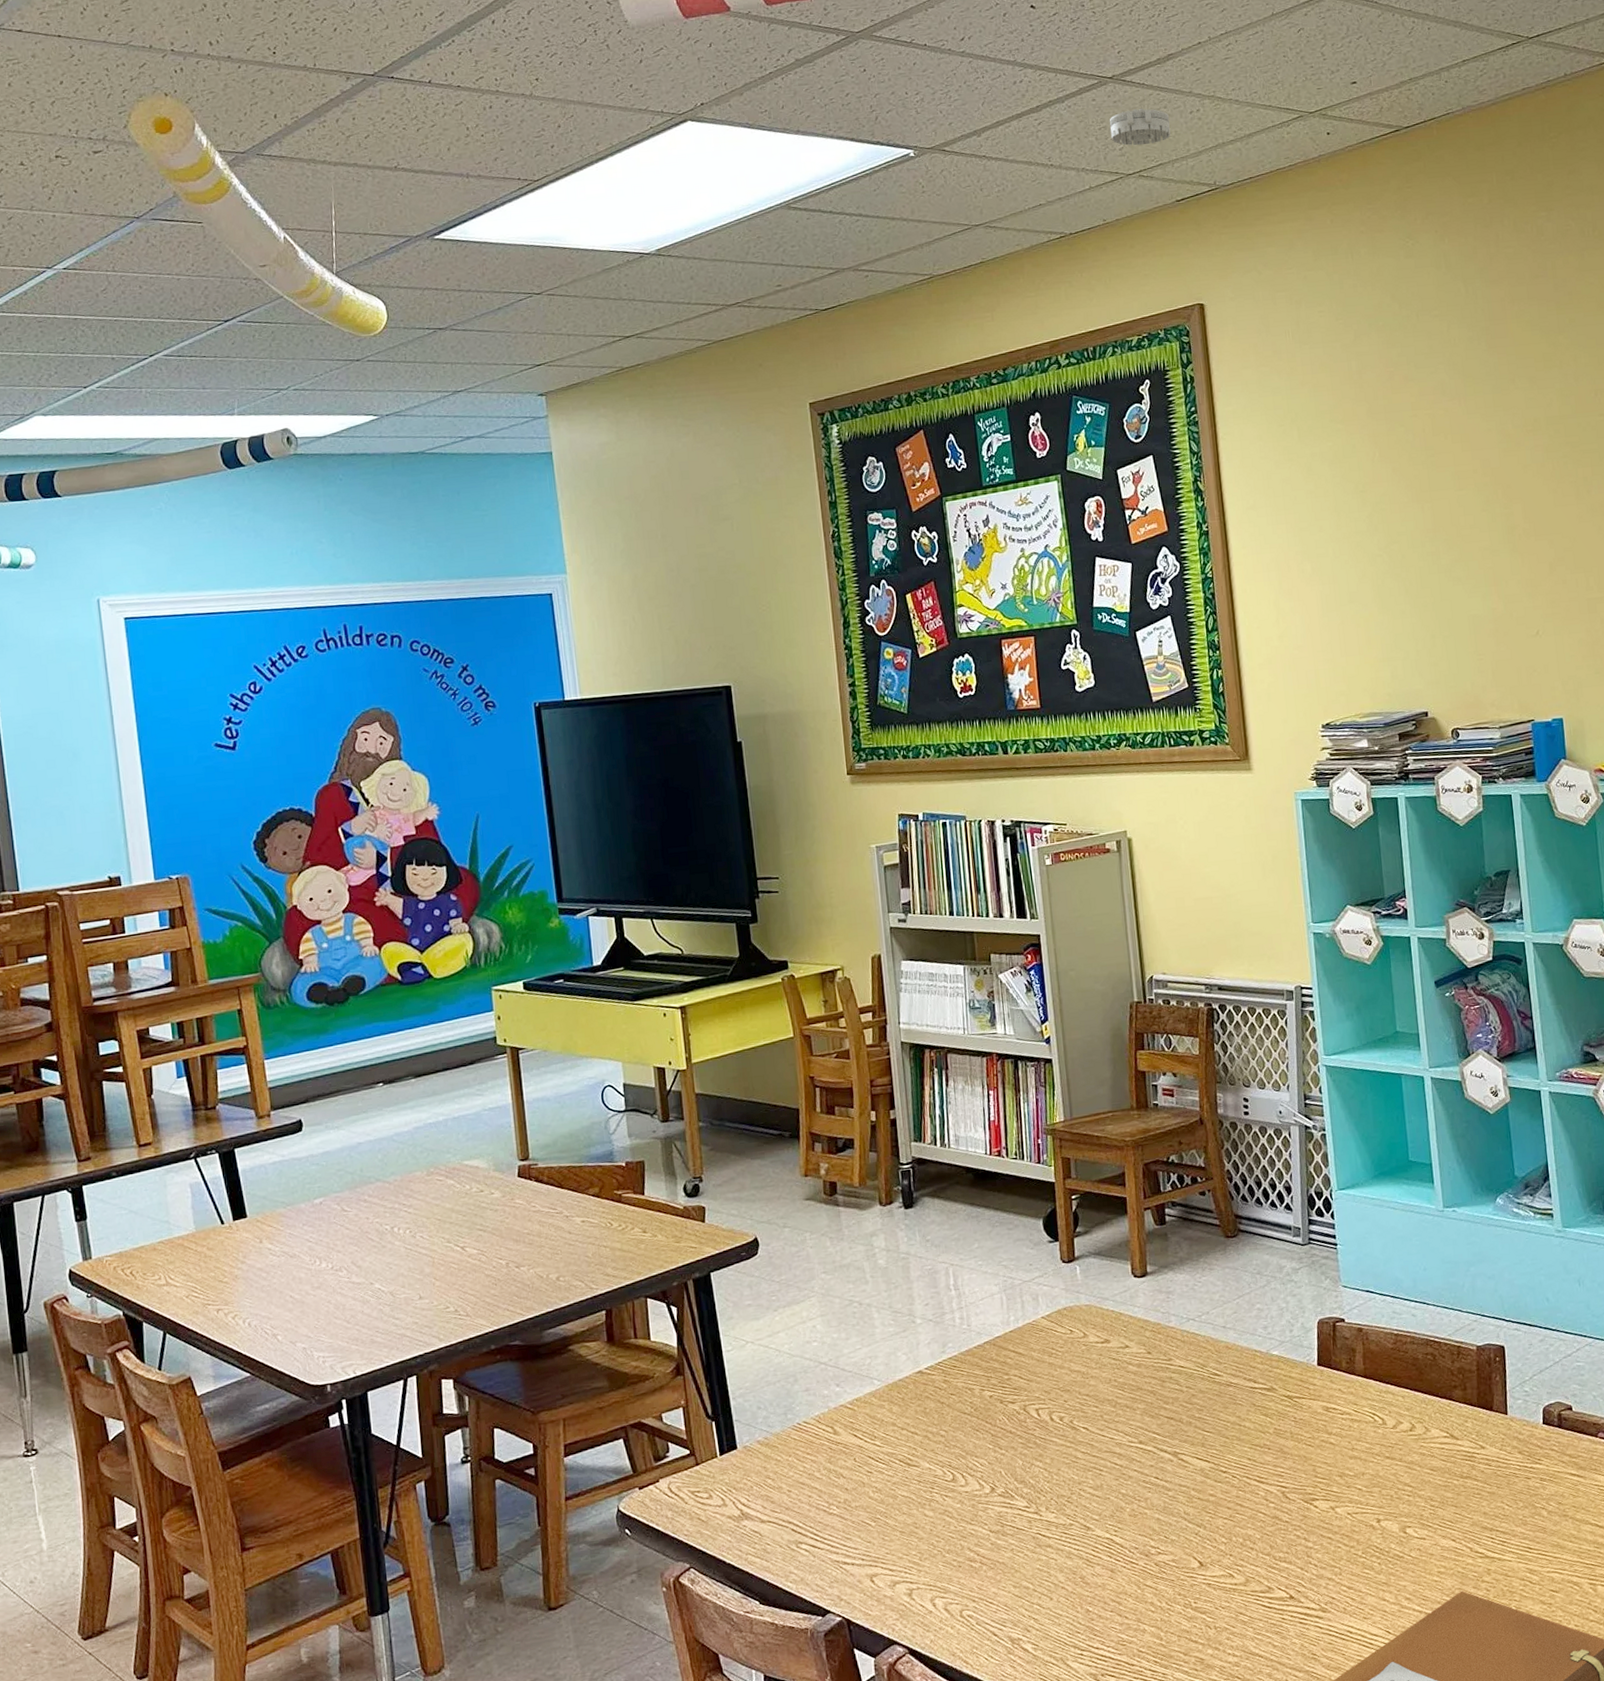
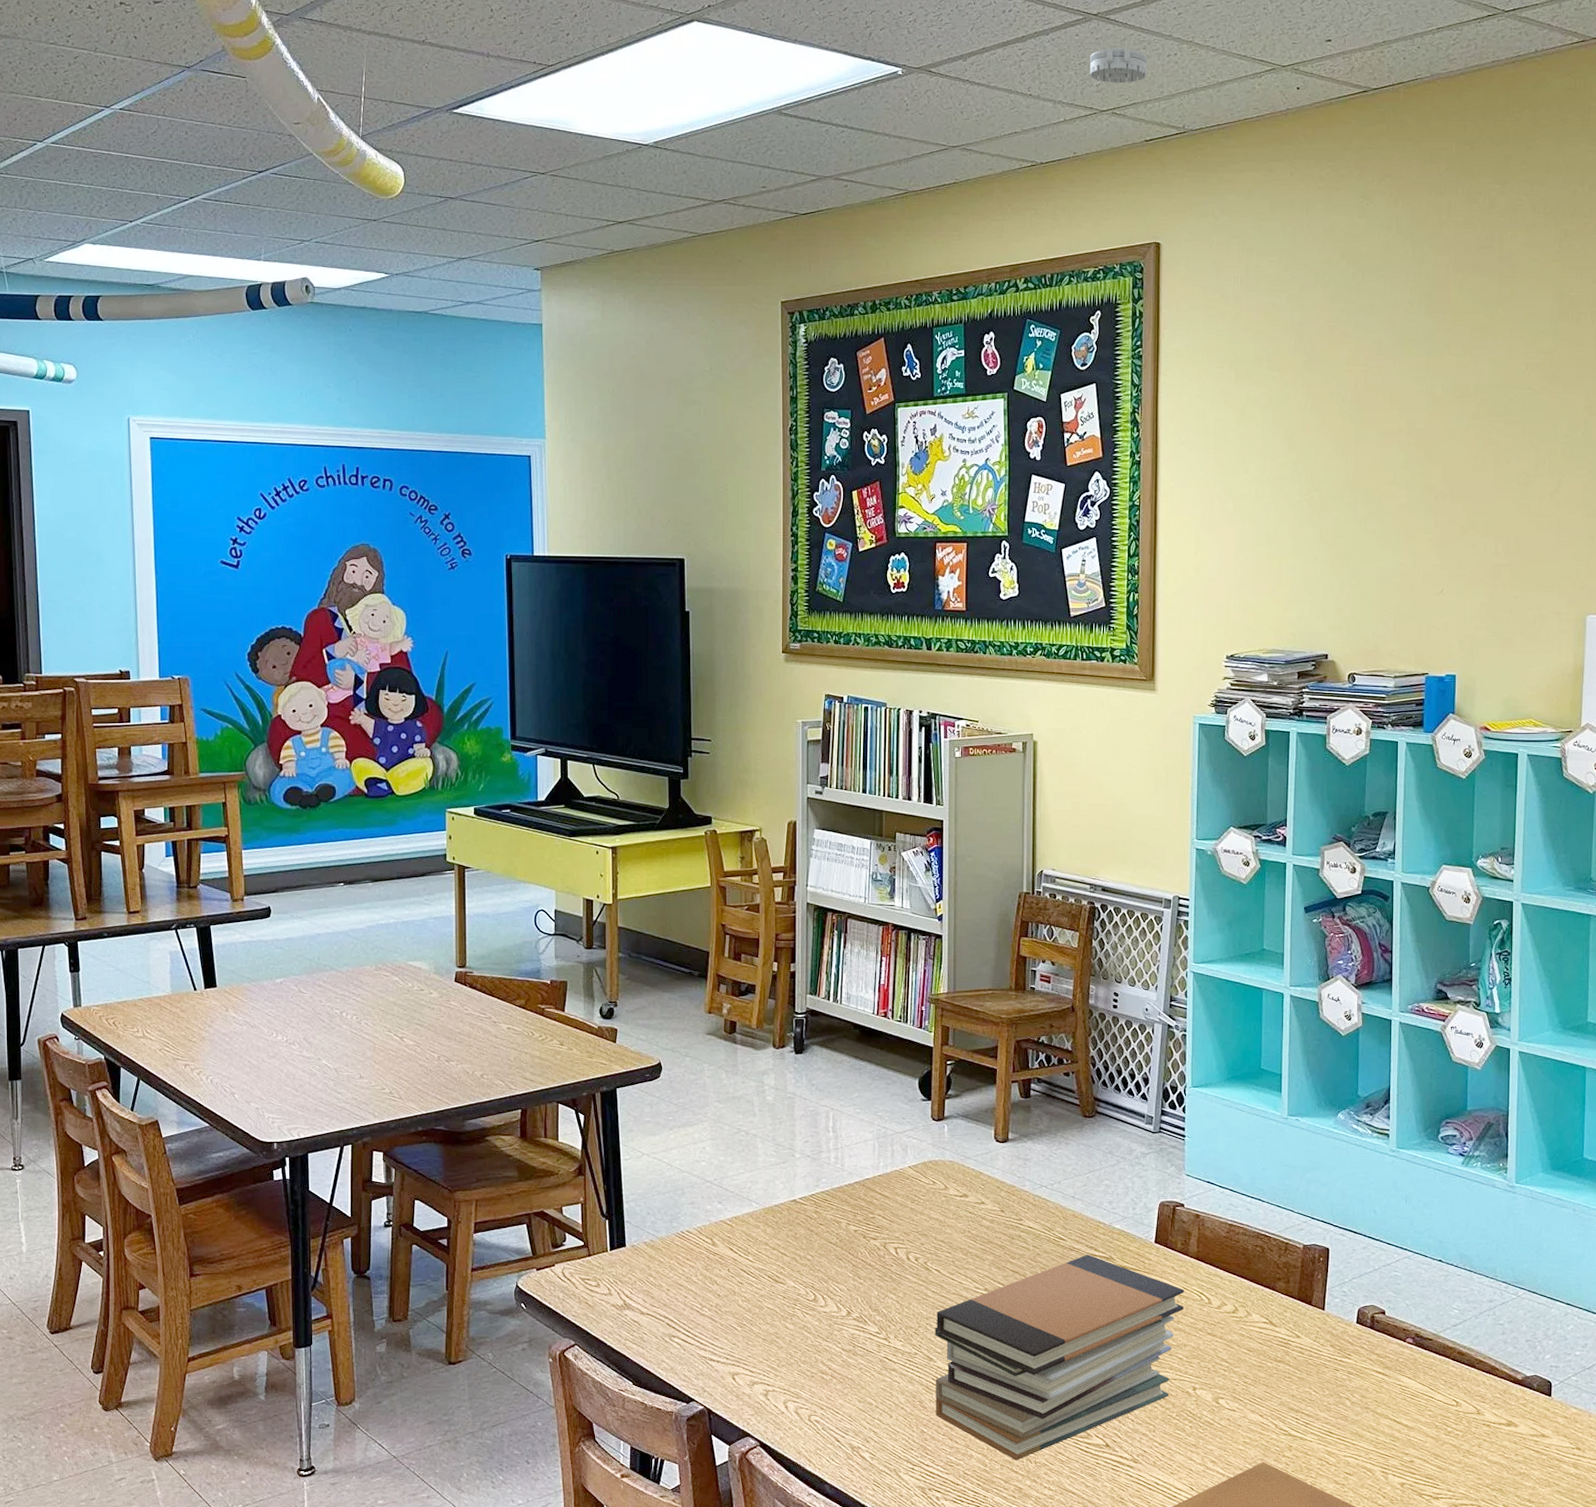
book stack: none [1089,1388,1357,1629] -> present [935,1254,1184,1460]

